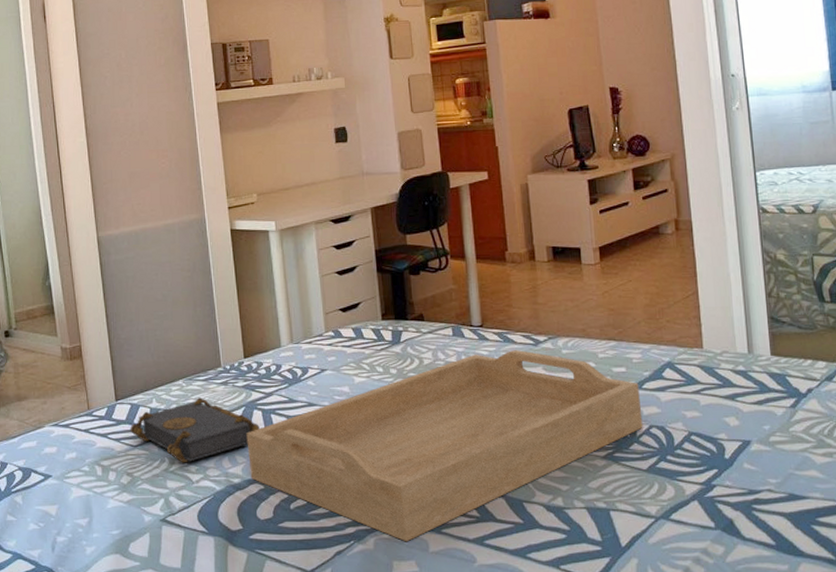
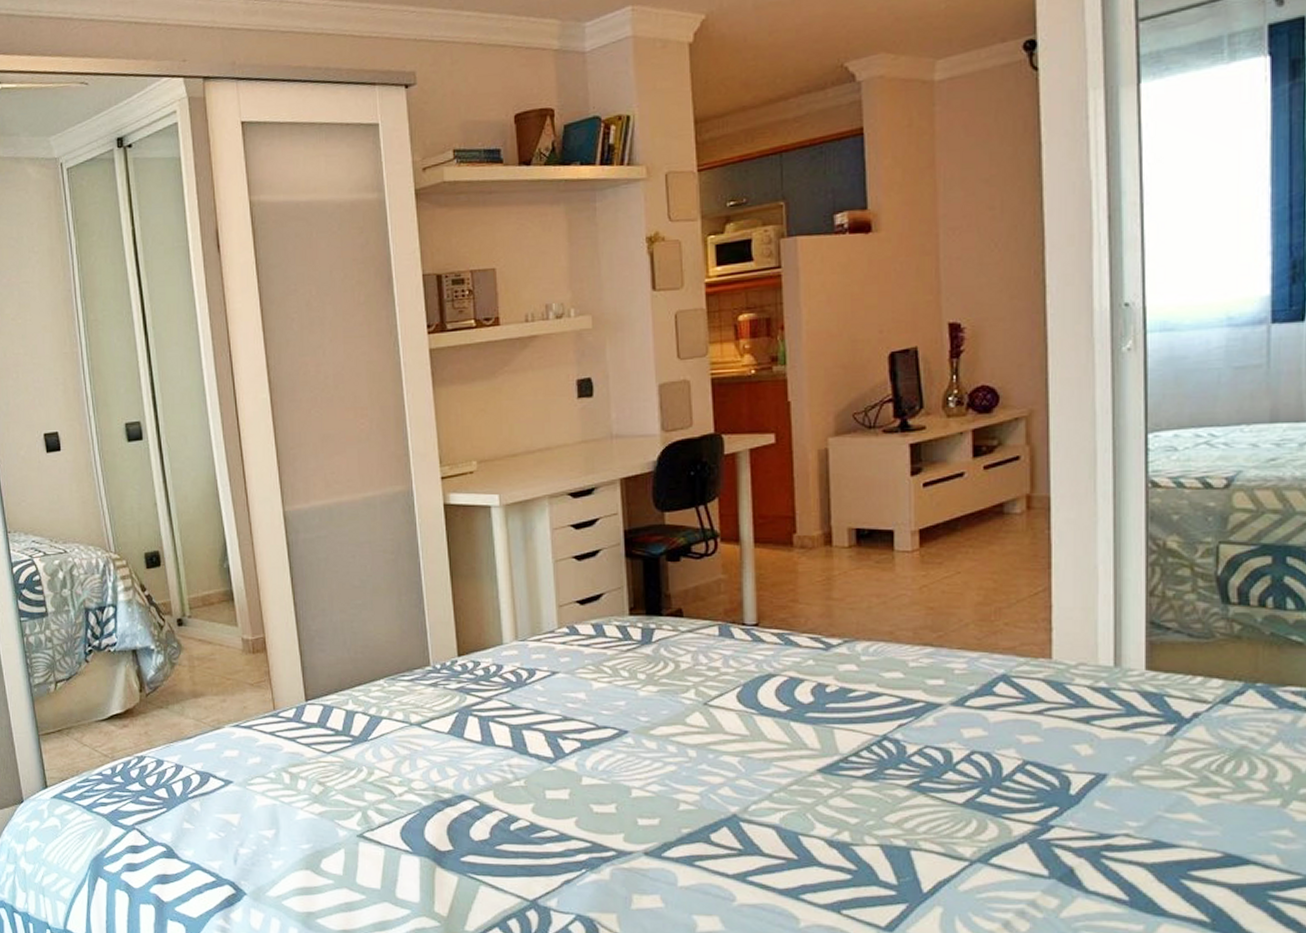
book: present [130,398,260,463] -> none [322,700,475,774]
serving tray: present [246,349,643,542] -> none [459,654,962,874]

